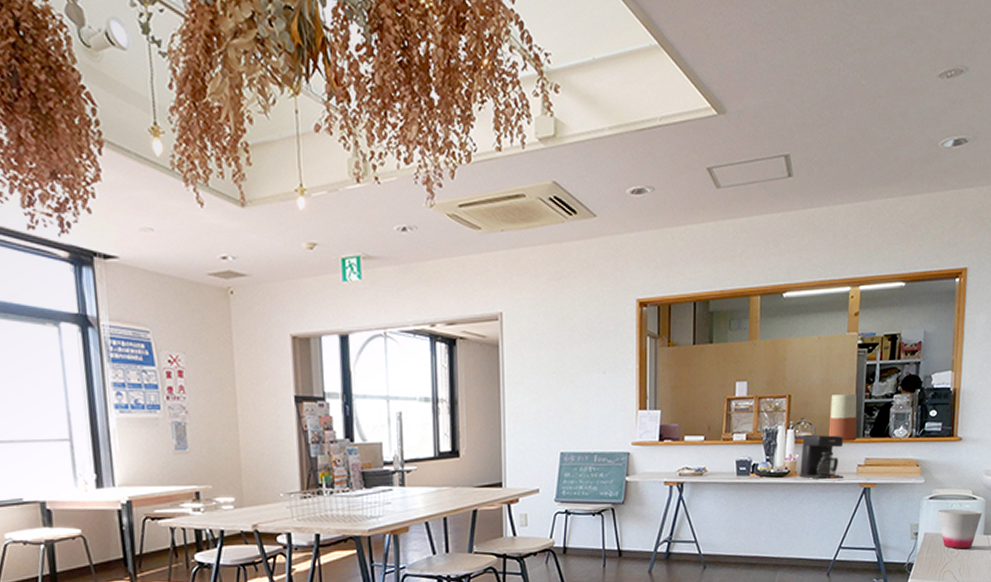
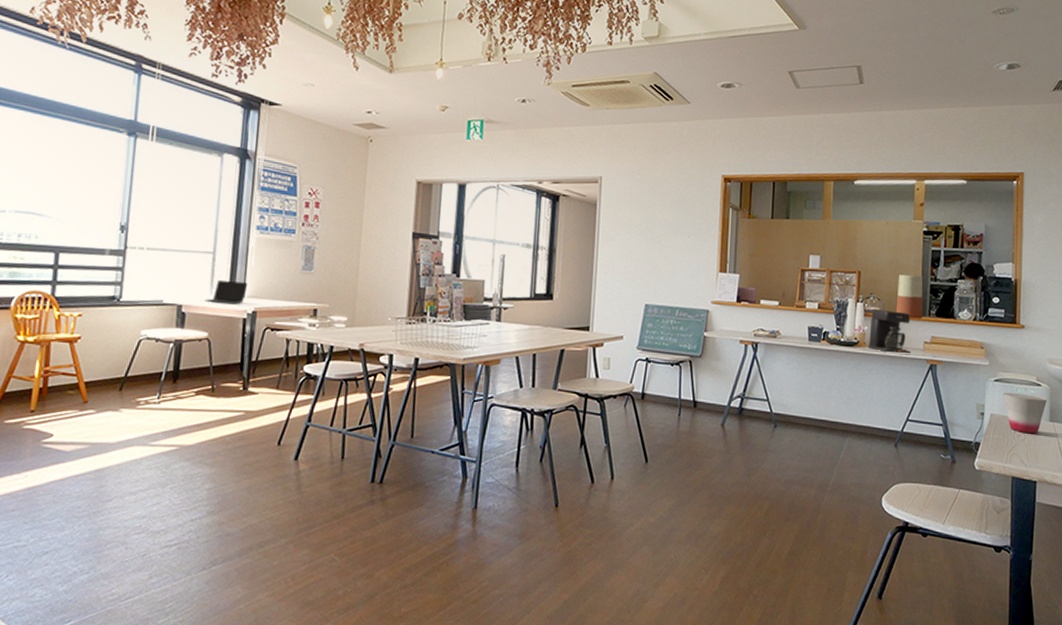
laptop: none [70,469,117,496] -> present [204,279,248,305]

